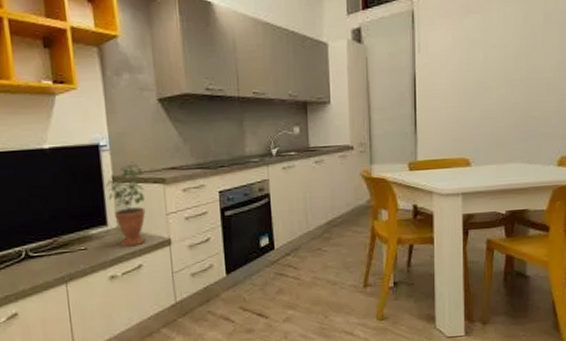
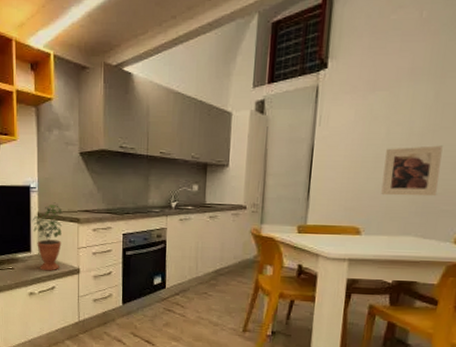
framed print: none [485,67,537,123] -> present [381,145,443,197]

